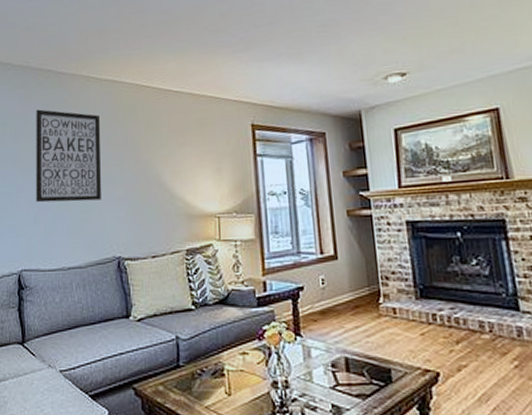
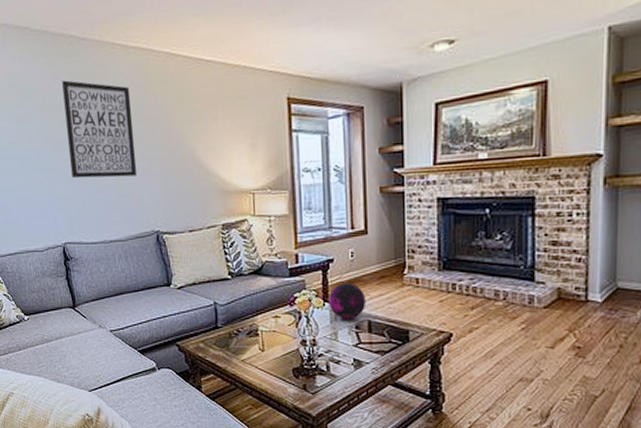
decorative orb: none [299,313,342,357] -> present [328,283,367,320]

